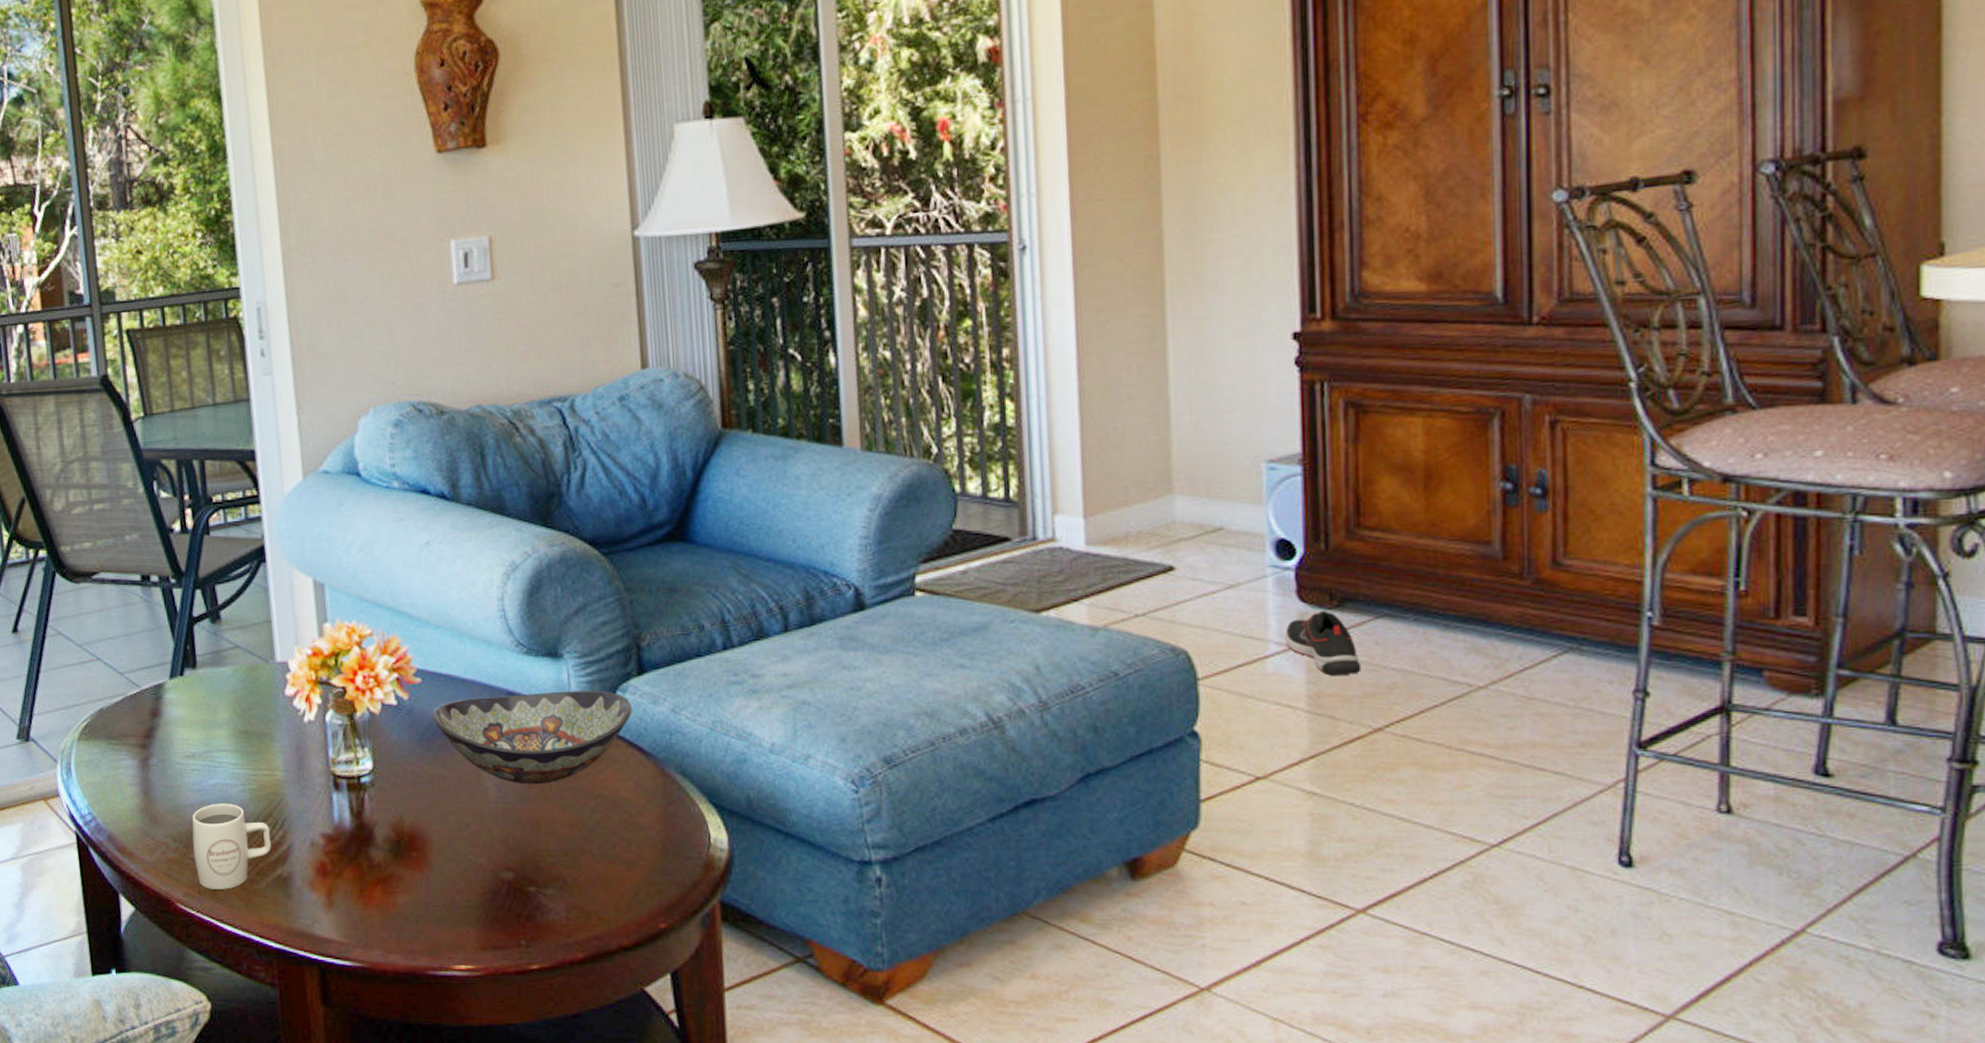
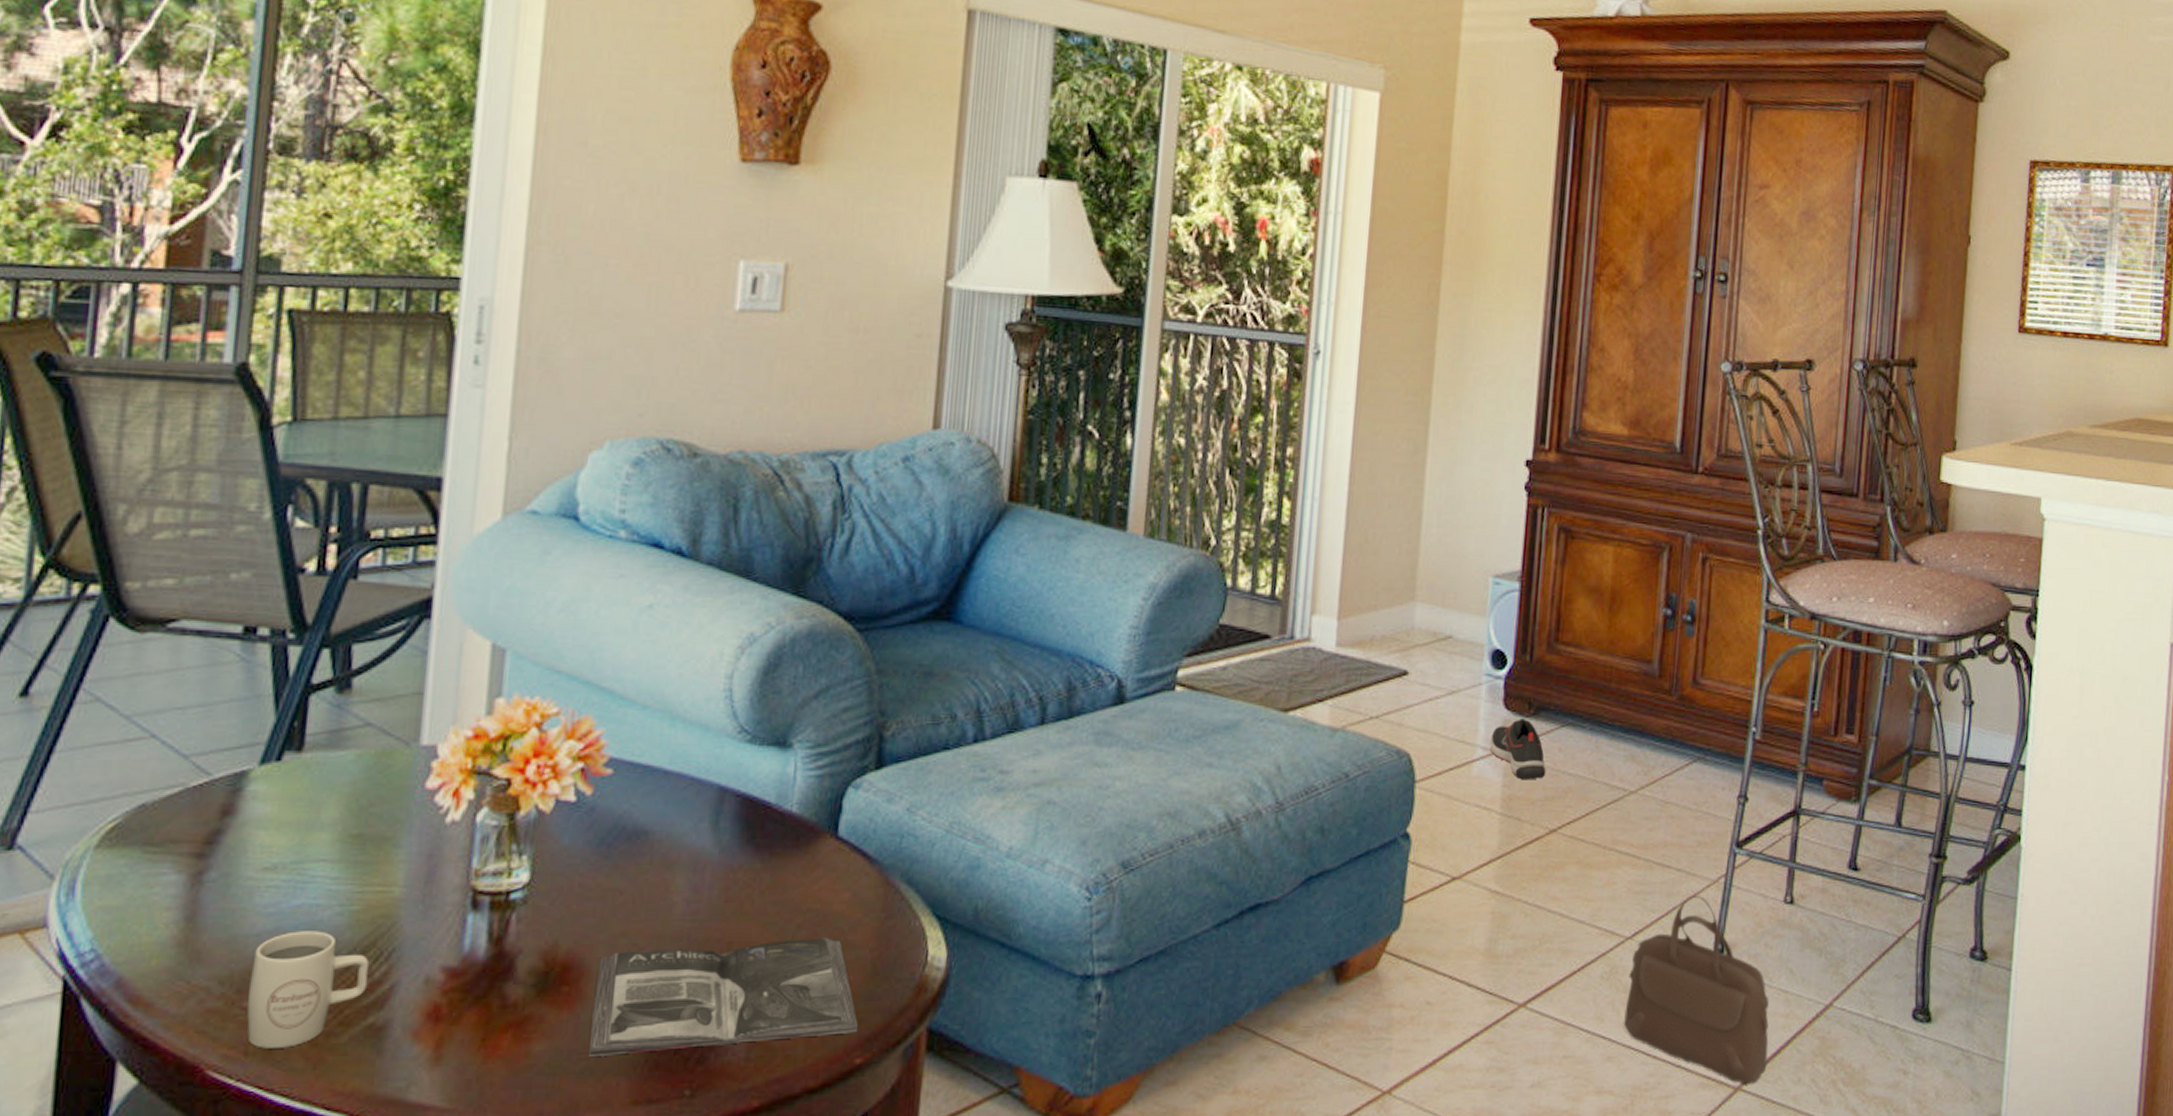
decorative bowl: present [432,691,632,785] -> none [619,787,864,898]
magazine: none [436,820,659,909] -> present [587,938,859,1056]
handbag: none [1497,801,1711,1014] -> present [1623,895,1769,1085]

